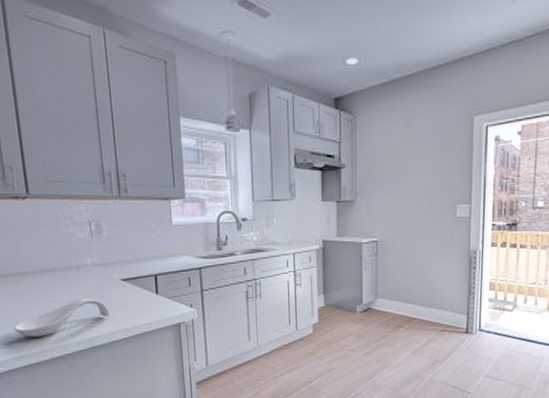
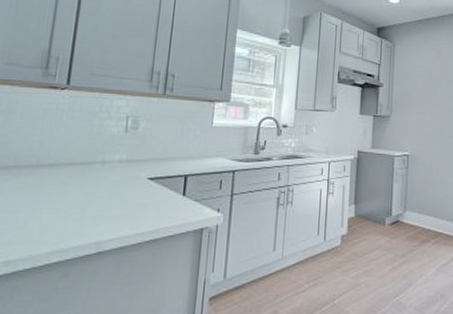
spoon rest: present [13,298,111,337] -> none [10,197,128,238]

